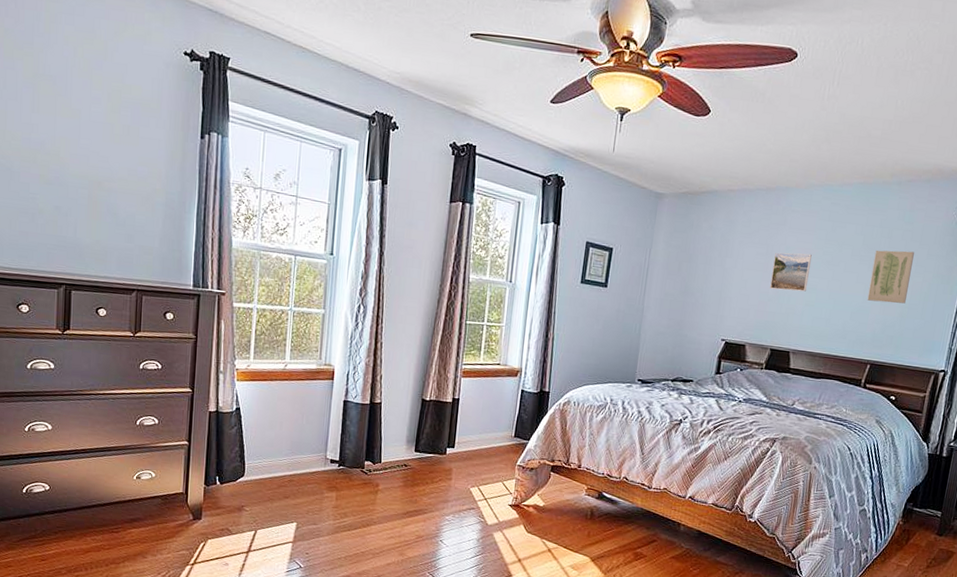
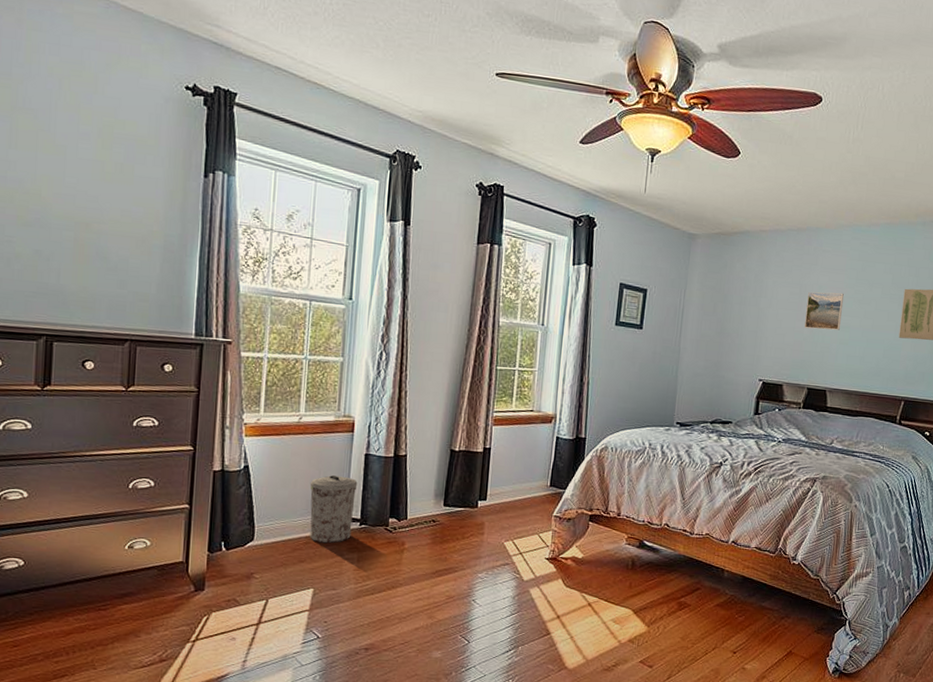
trash can: none [293,419,337,482] -> present [309,475,358,544]

